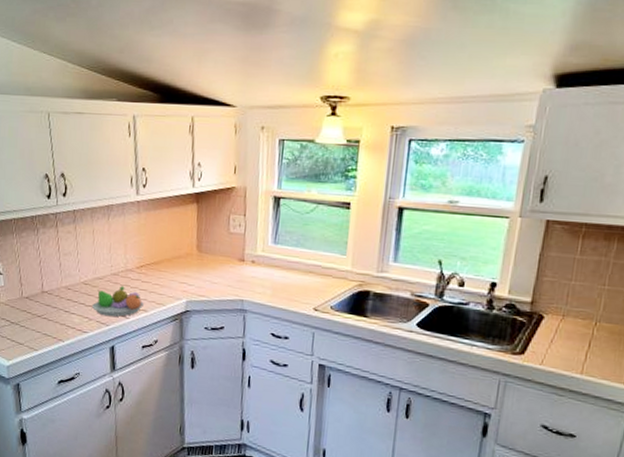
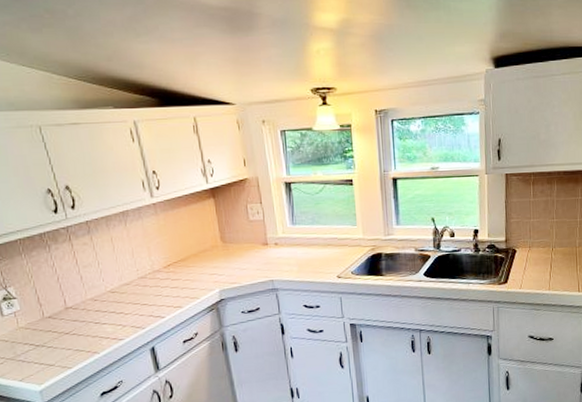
fruit bowl: present [92,286,144,317] -> none [124,287,177,320]

